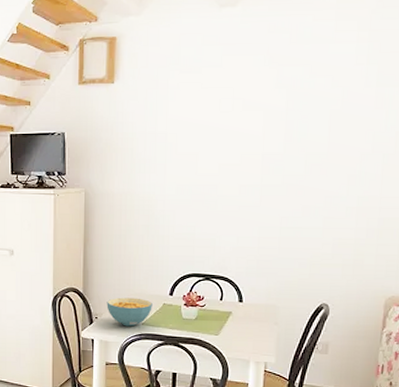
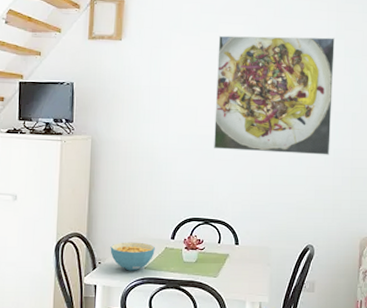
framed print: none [216,64,365,204] -> present [214,35,335,155]

